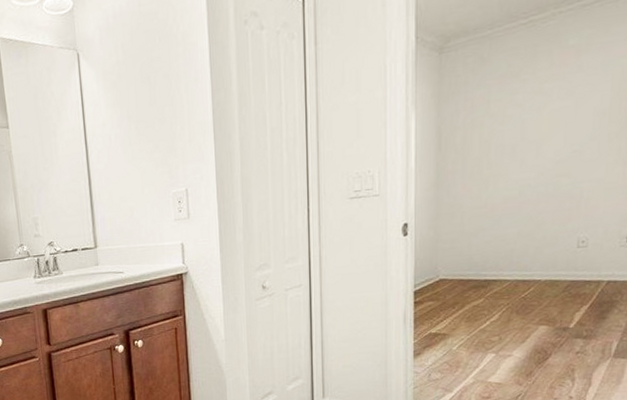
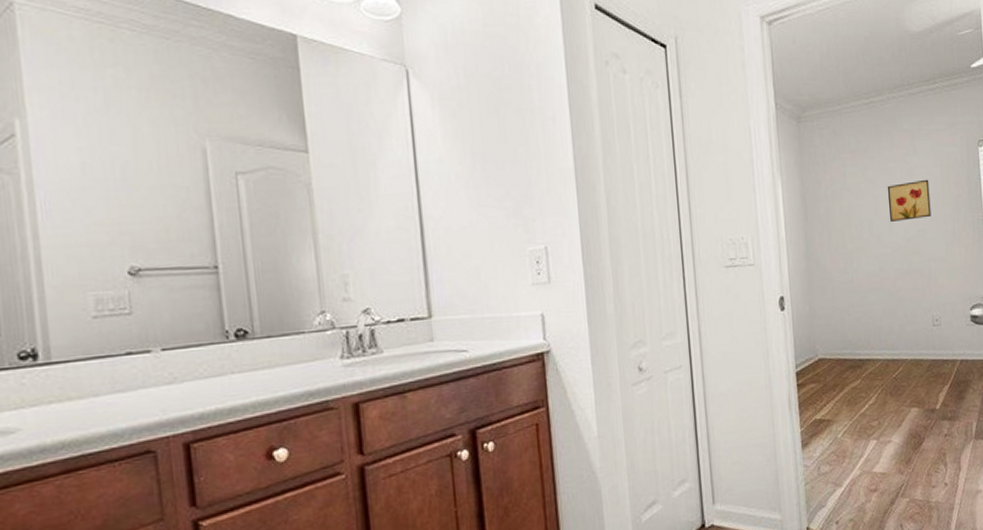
wall art: none [538,96,594,145] -> present [887,179,931,222]

